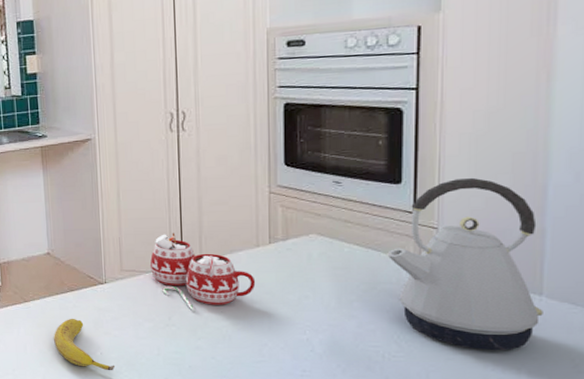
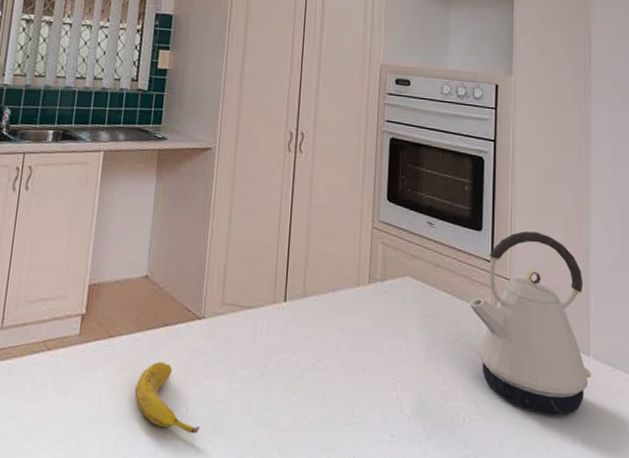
mug: present [149,232,256,312] -> none [252,263,354,360]

